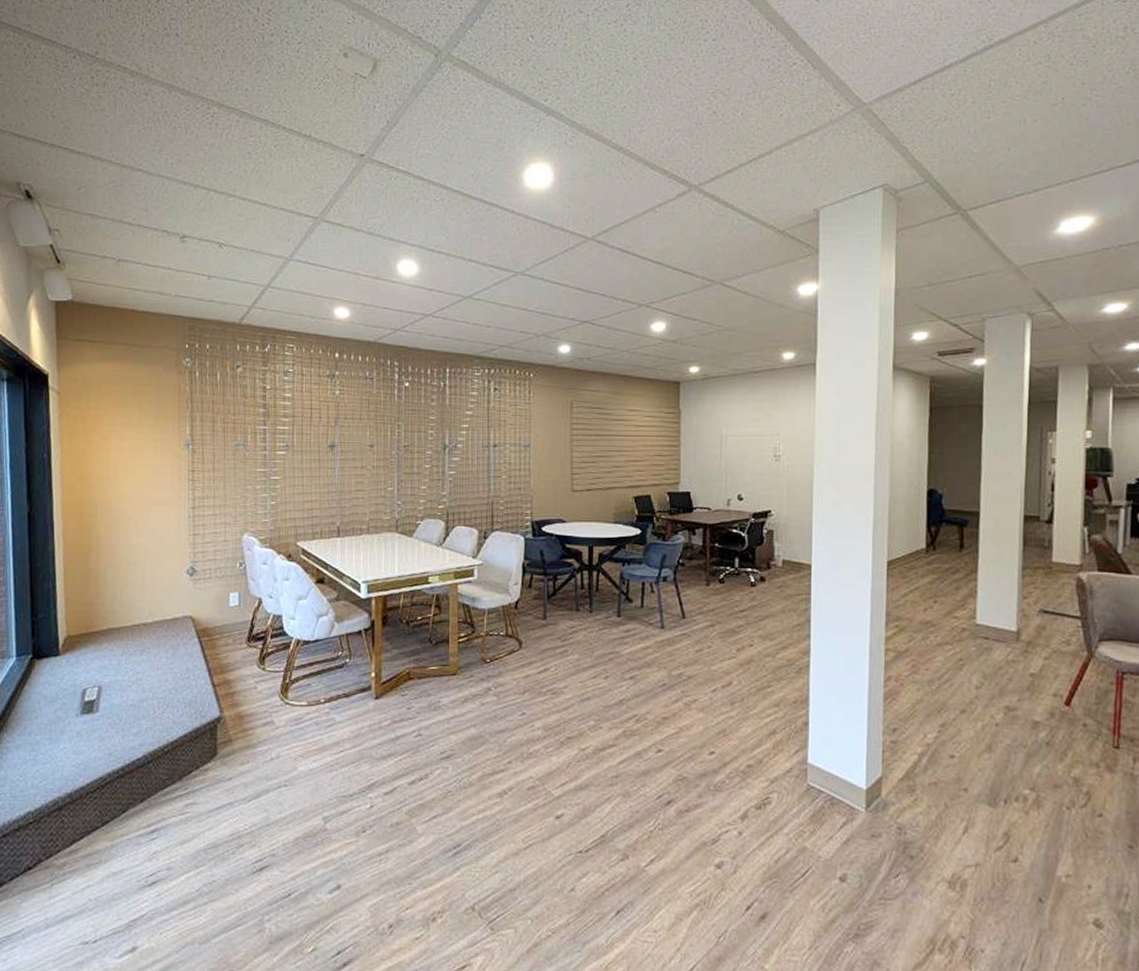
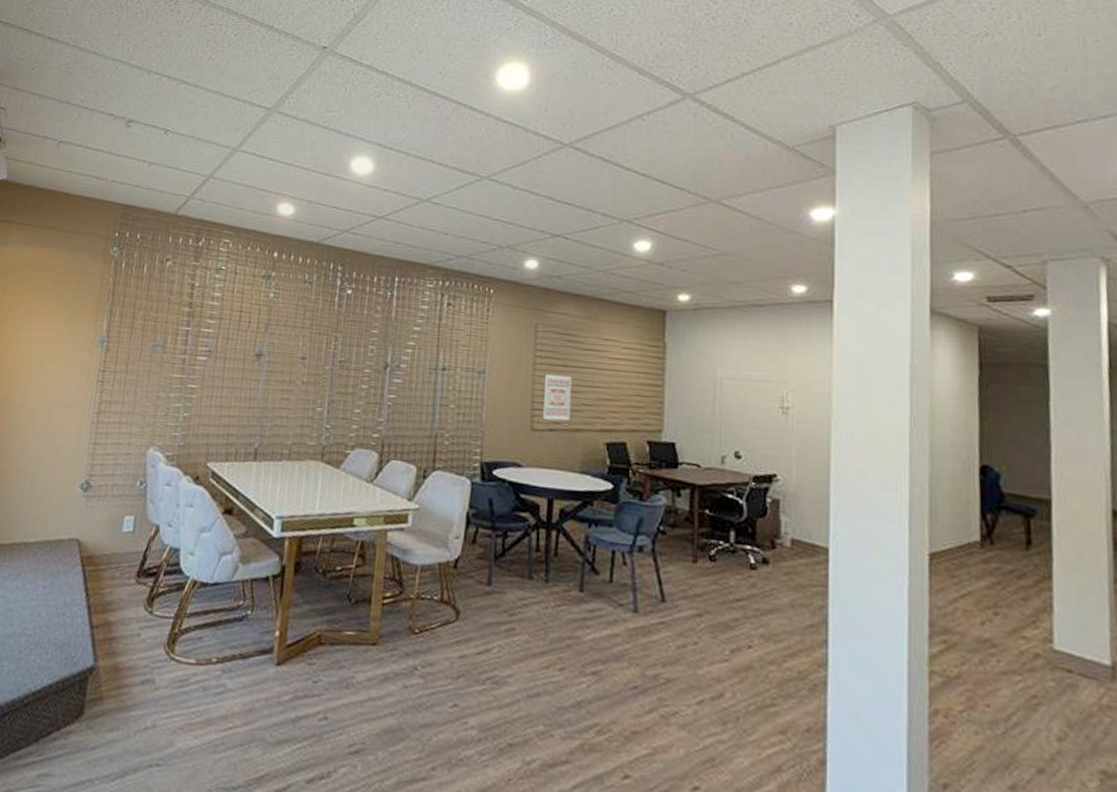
wall art: none [581,442,604,483] -> present [543,373,572,422]

